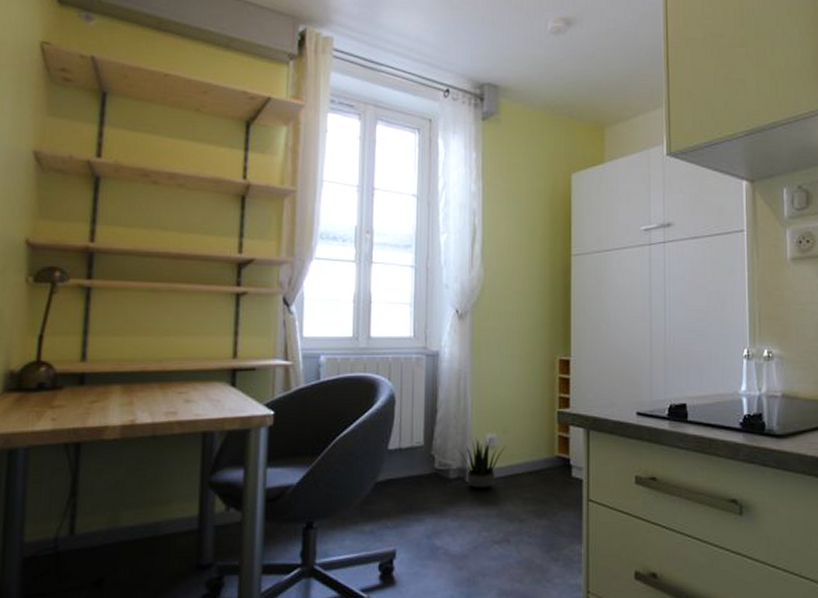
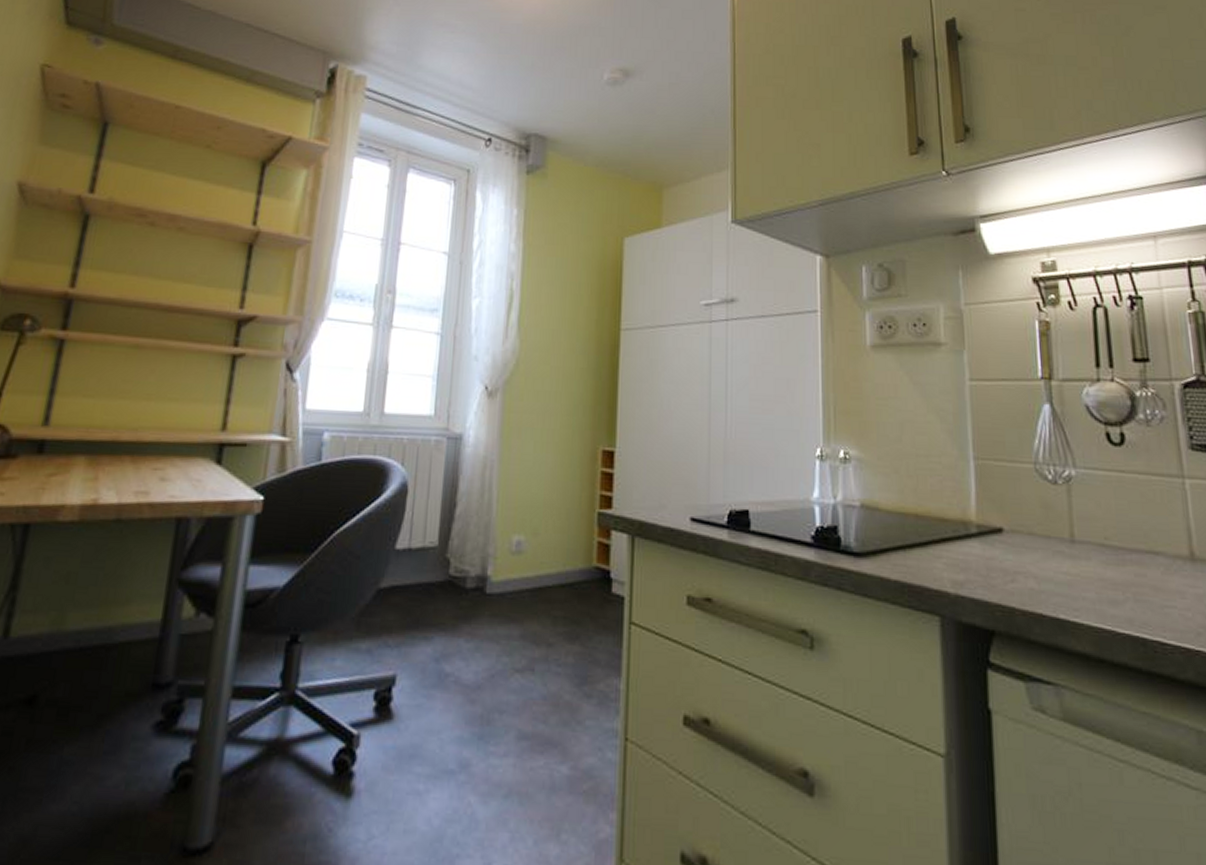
potted plant: present [459,437,506,490] -> none [479,539,536,604]

